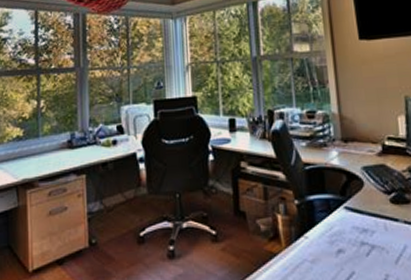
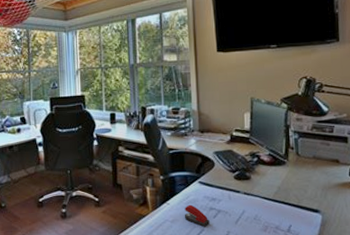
stapler: none [328,238,362,269] -> present [185,204,210,227]

